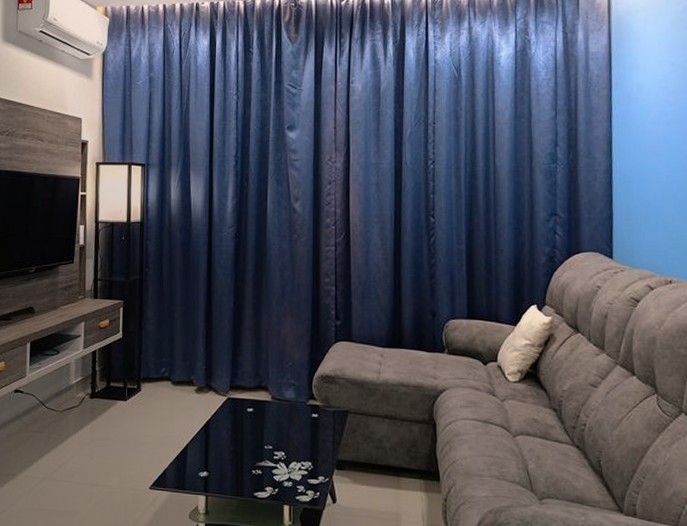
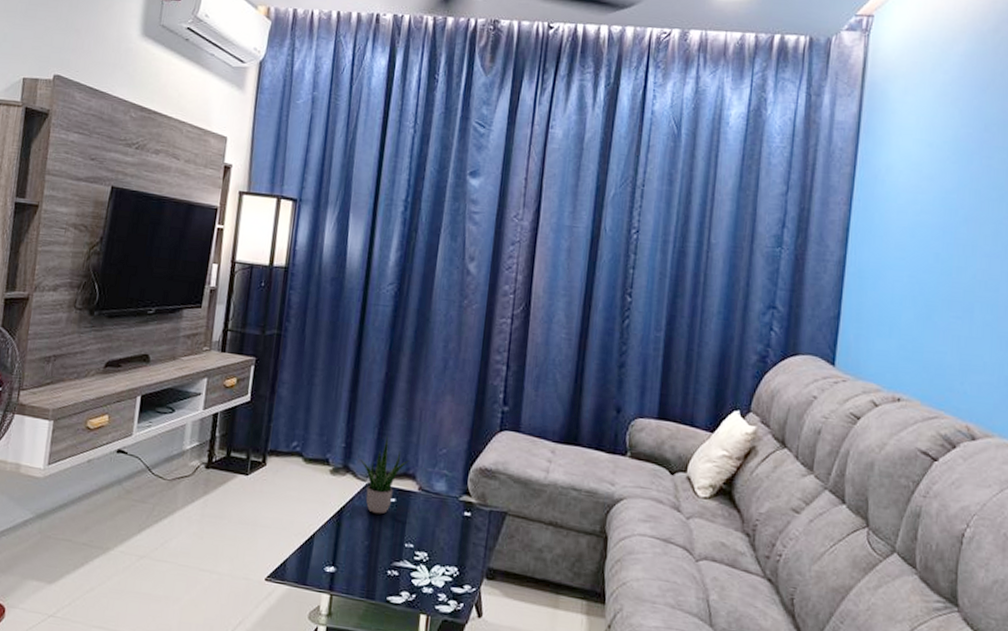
potted plant: none [218,356,261,423] -> present [359,436,409,514]

